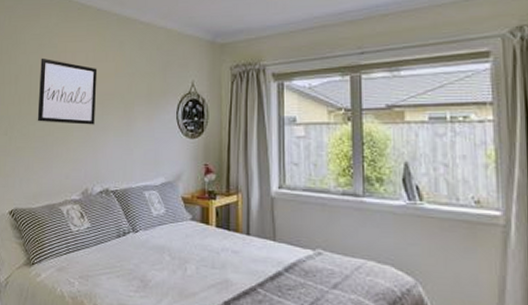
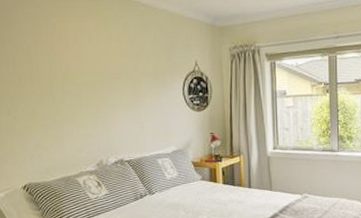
wall art: present [37,58,98,125] -> none [39,37,104,102]

